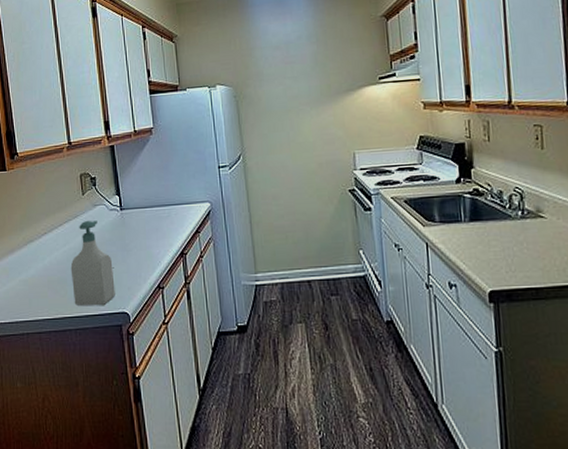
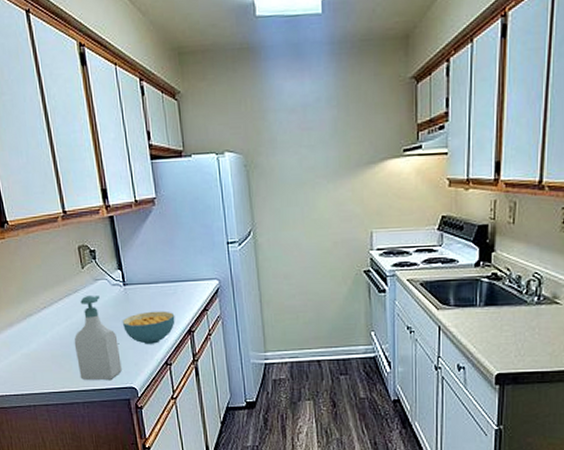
cereal bowl: none [117,234,169,268] -> present [121,311,175,344]

